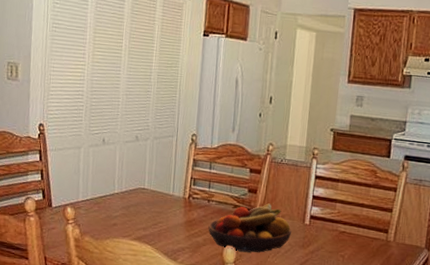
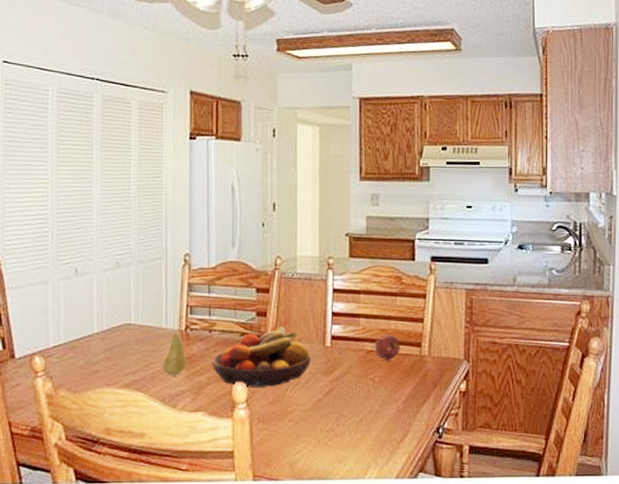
fruit: none [167,200,188,235] -> present [162,333,187,376]
apple: none [346,219,370,241] -> present [374,335,401,359]

